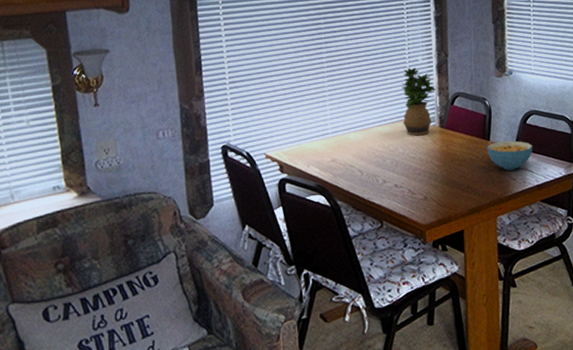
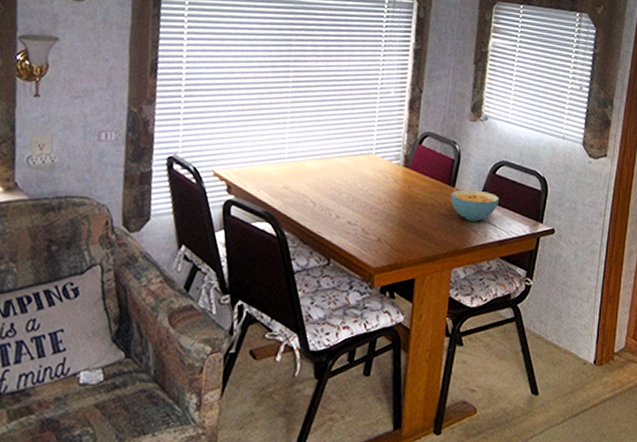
potted plant: present [401,67,436,136] -> none [365,99,405,173]

